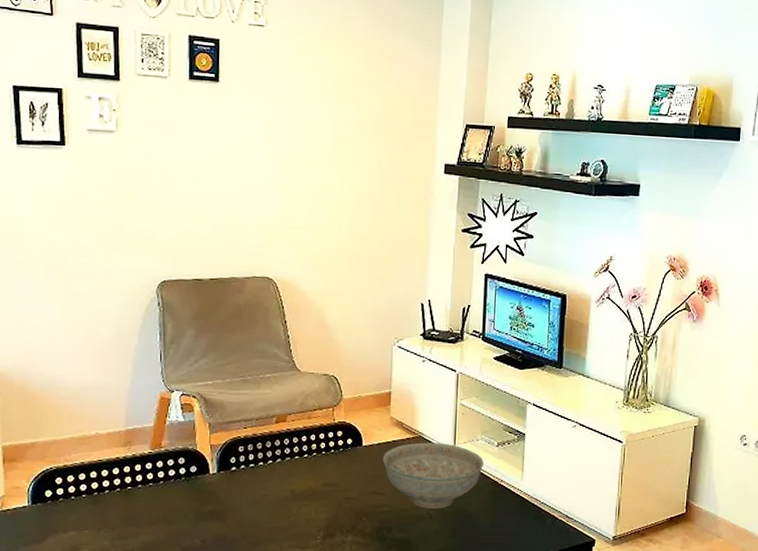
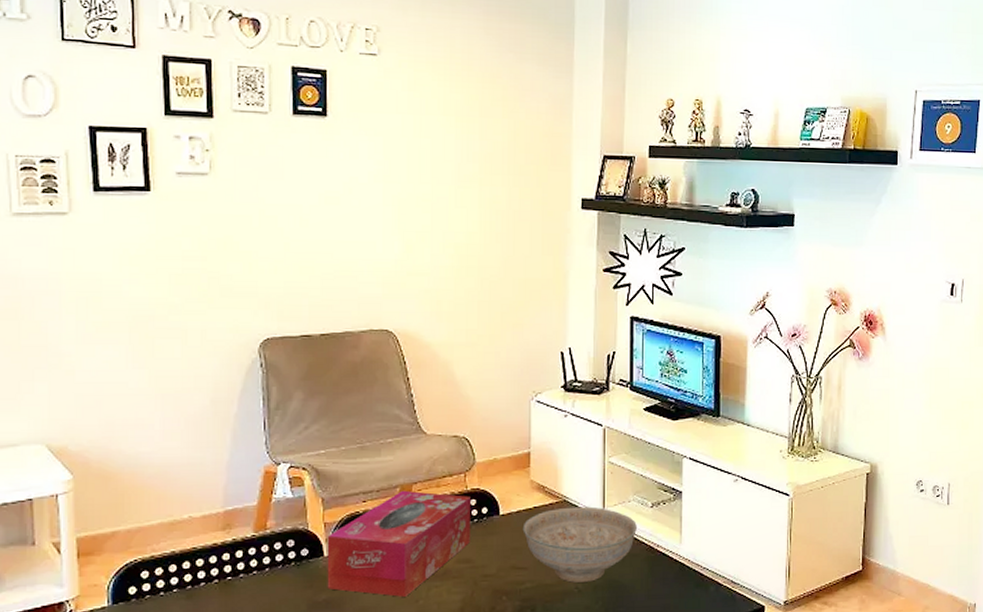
tissue box: none [212,420,337,512] -> present [327,490,470,597]

